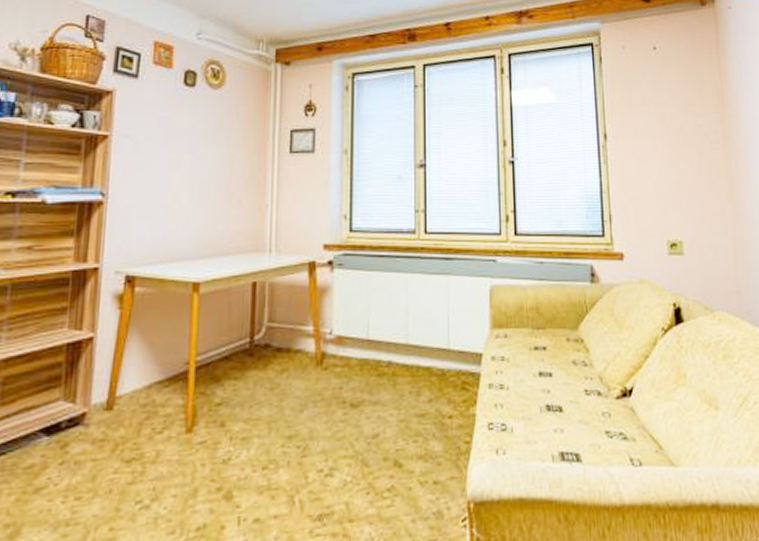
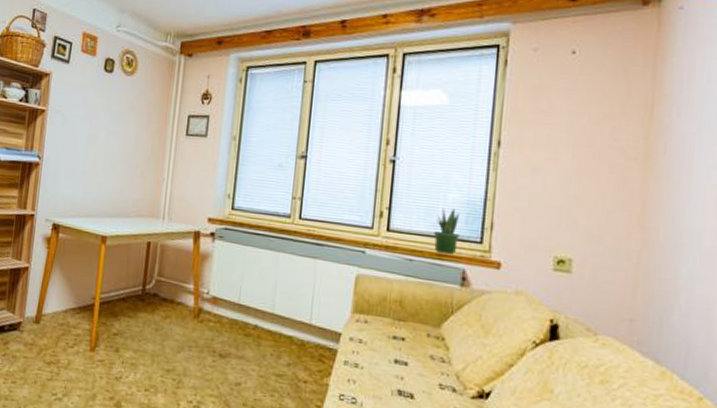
planter: none [559,204,584,252] -> present [434,207,460,256]

